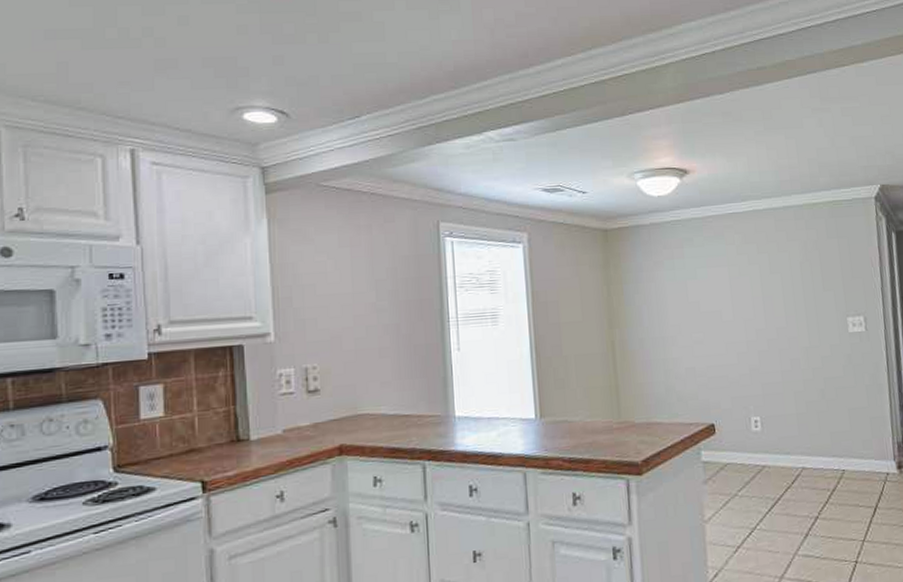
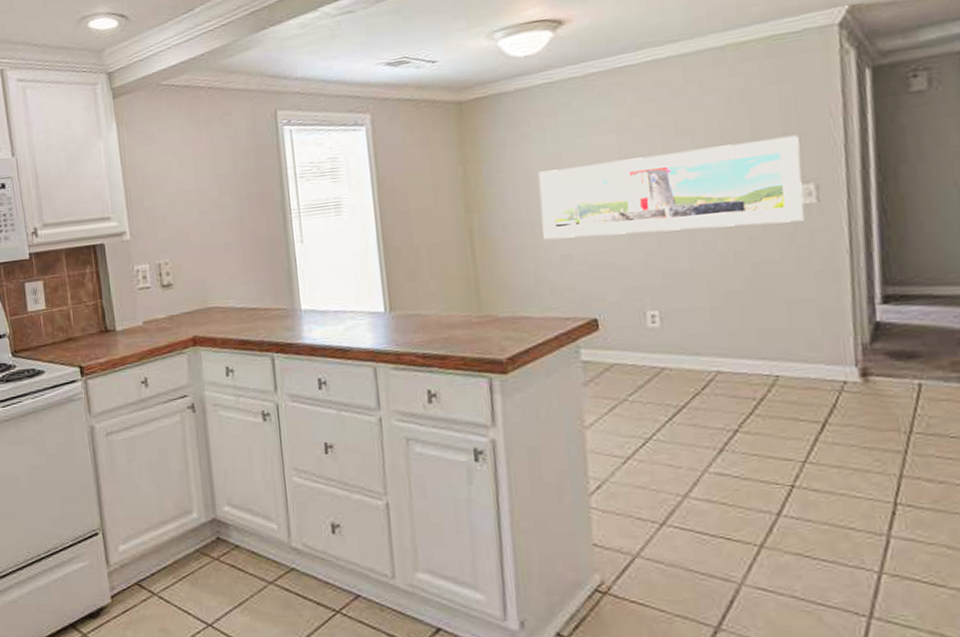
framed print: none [668,278,858,354] -> present [538,135,804,240]

